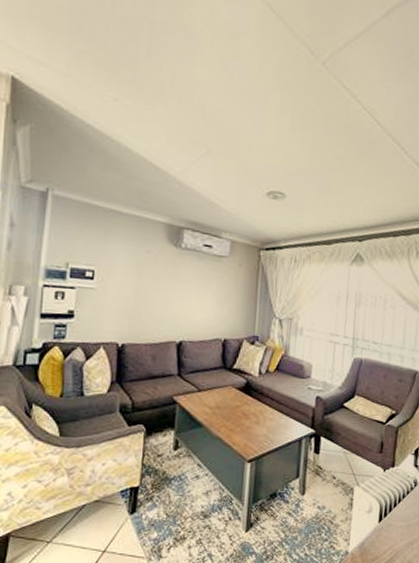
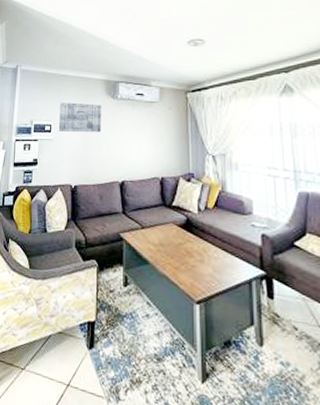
wall art: none [103,243,161,285] -> present [58,101,102,133]

